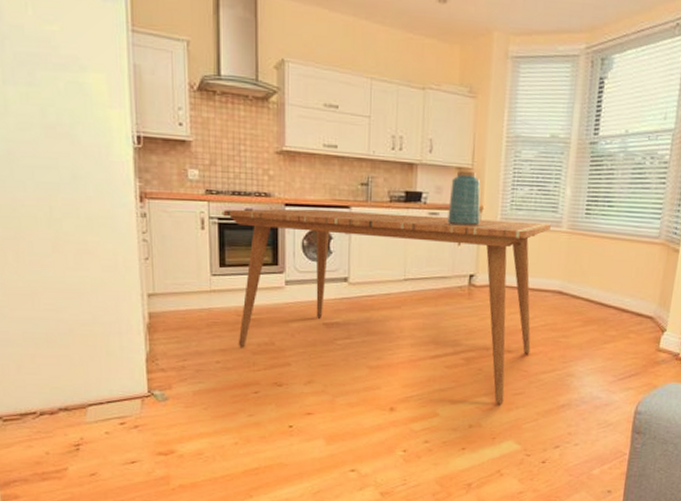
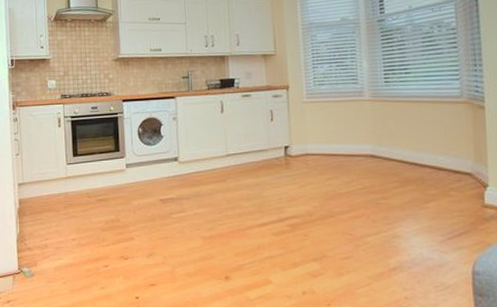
dining table: present [223,209,551,404] -> none [75,94,354,269]
vase: present [447,170,481,226] -> none [258,56,288,104]

